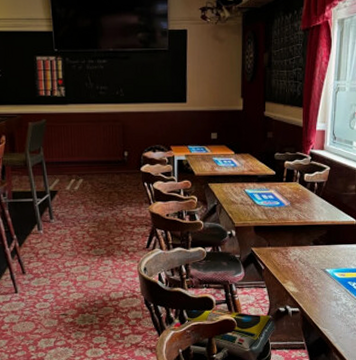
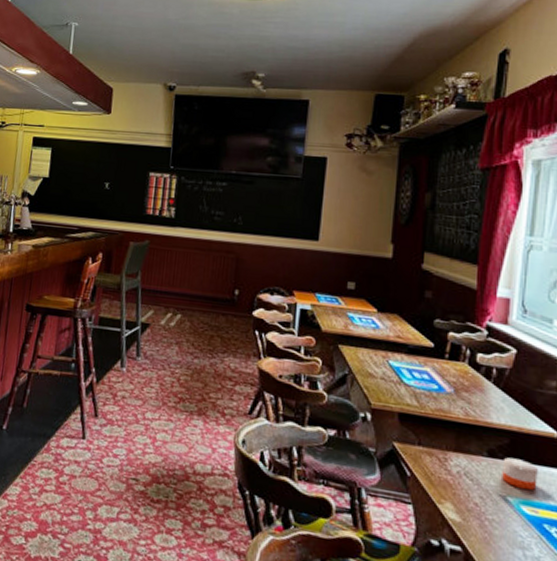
candle: none [322,243,344,263] -> present [502,457,538,491]

